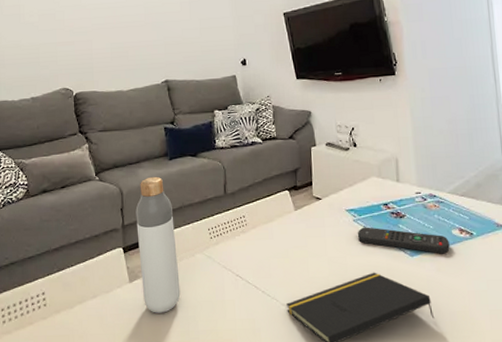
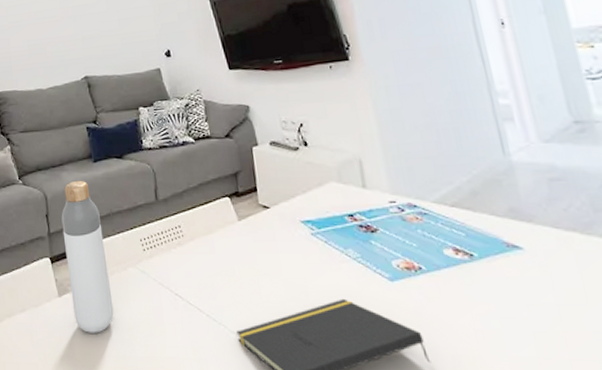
remote control: present [358,227,450,254] -> none [318,242,443,280]

